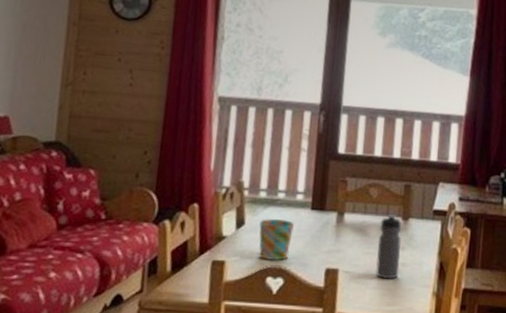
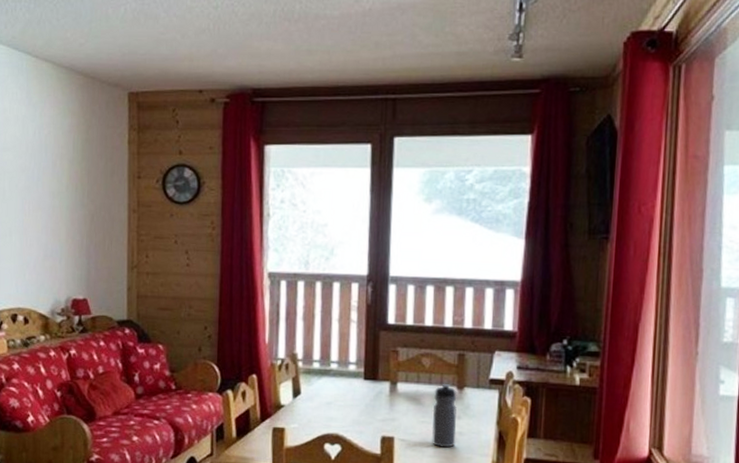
mug: present [259,219,294,261] -> none [315,389,348,429]

